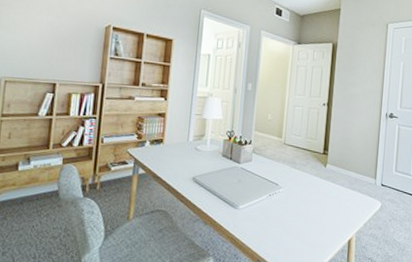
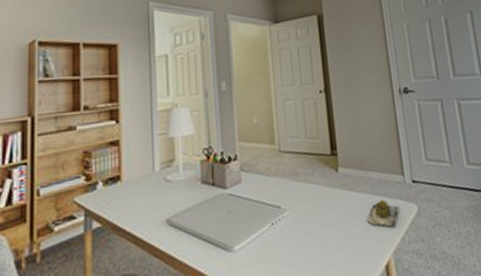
succulent plant: none [341,194,368,214] -> present [367,200,400,227]

